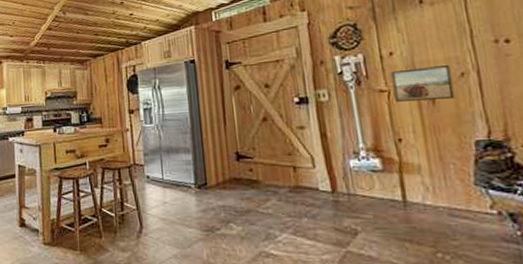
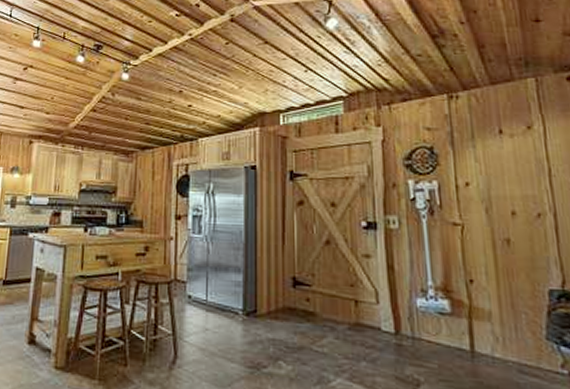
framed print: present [391,65,455,102] -> none [466,203,530,240]

